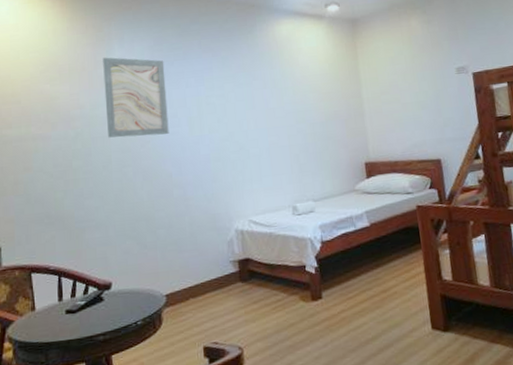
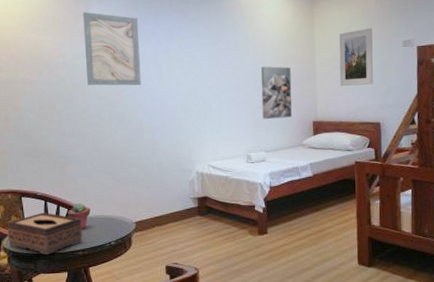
tissue box: none [13,290,104,344] -> present [7,212,83,255]
potted succulent: none [85,276,111,309] -> present [68,203,89,230]
wall art: none [303,103,341,164] -> present [261,66,292,119]
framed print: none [386,56,429,121] -> present [339,28,374,86]

